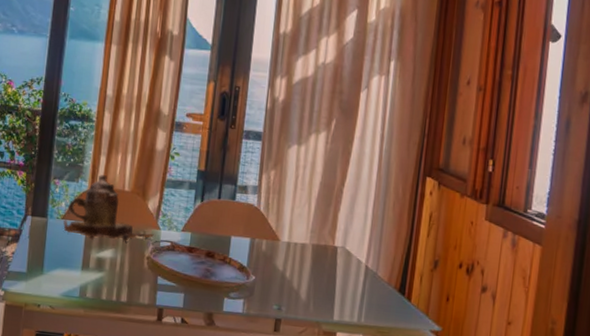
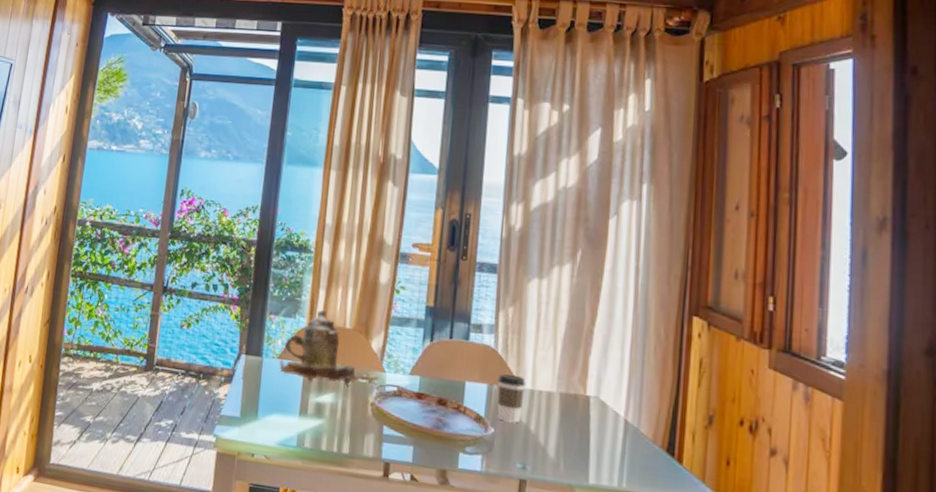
coffee cup: none [258,229,283,271] -> present [497,374,526,423]

